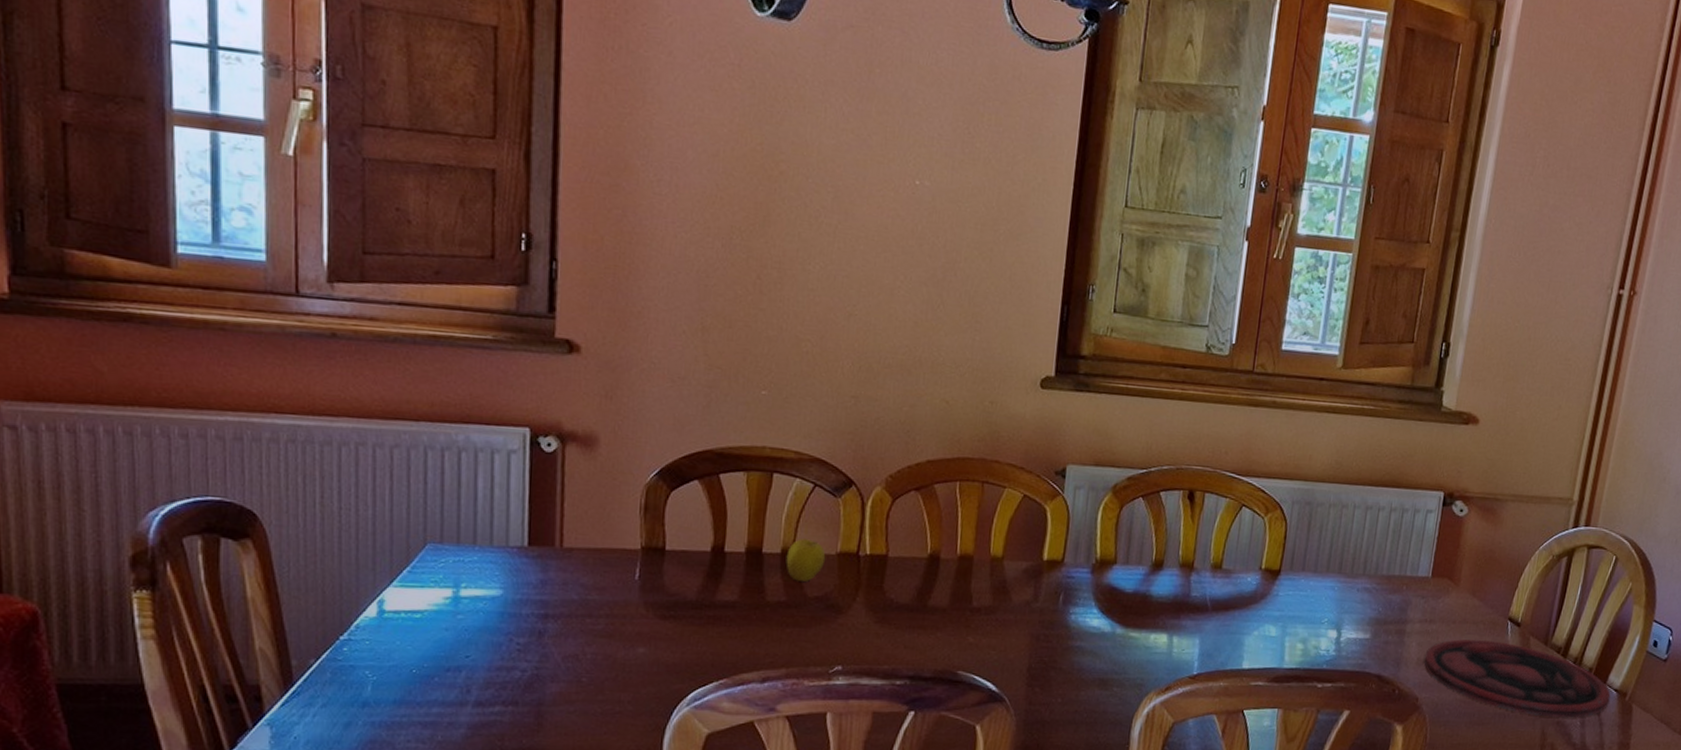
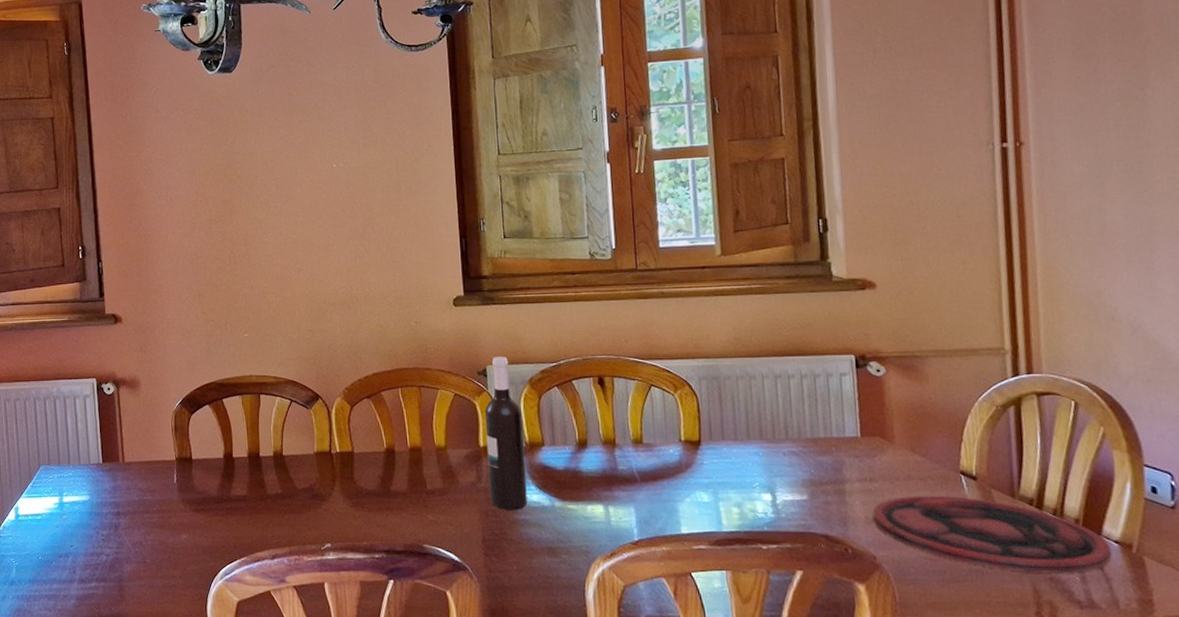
apple: present [786,539,826,583] -> none [277,443,307,478]
wine bottle: none [1044,454,1098,636] -> present [484,356,528,510]

